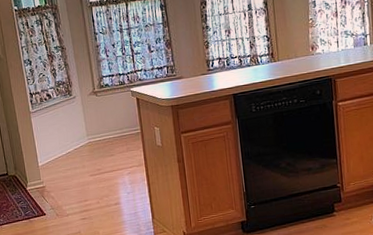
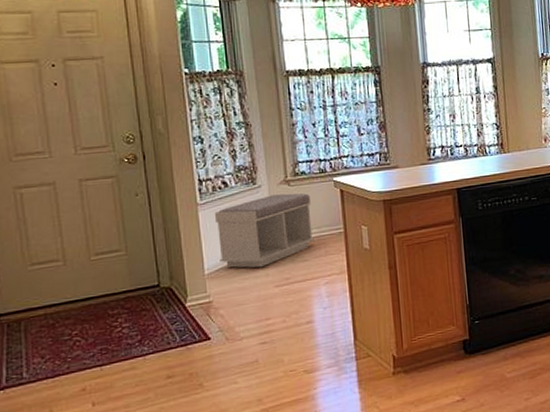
bench: none [43,102,118,161] -> present [215,193,314,268]

